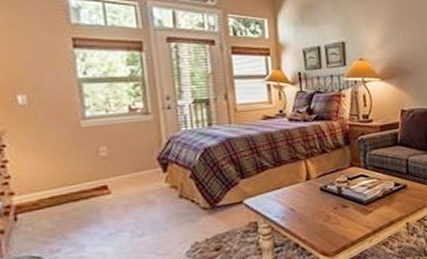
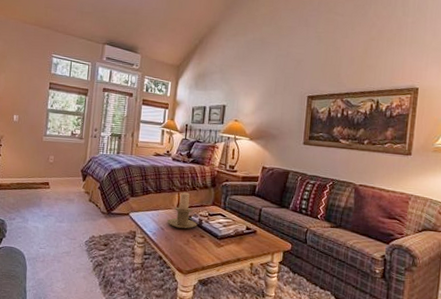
candle holder: none [296,158,337,205] -> present [167,192,198,229]

